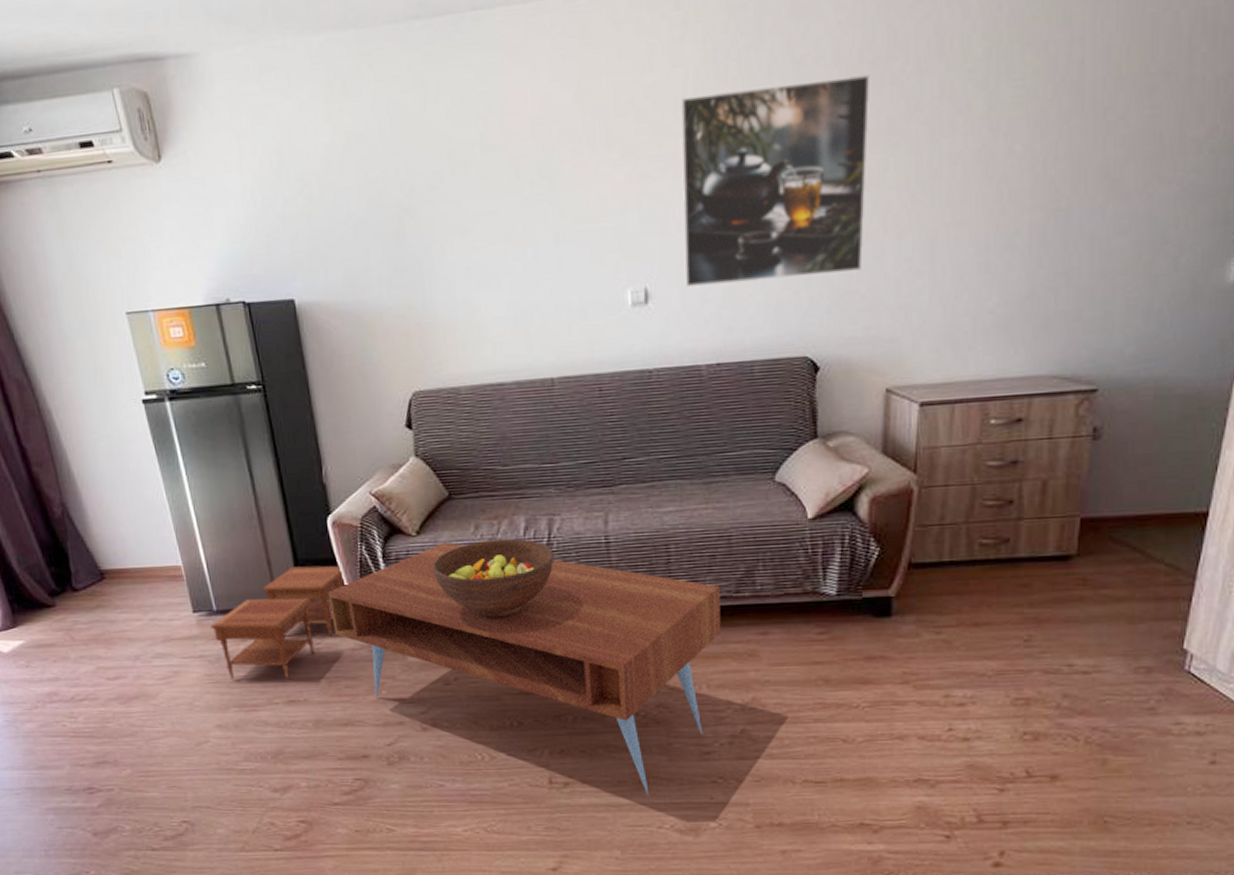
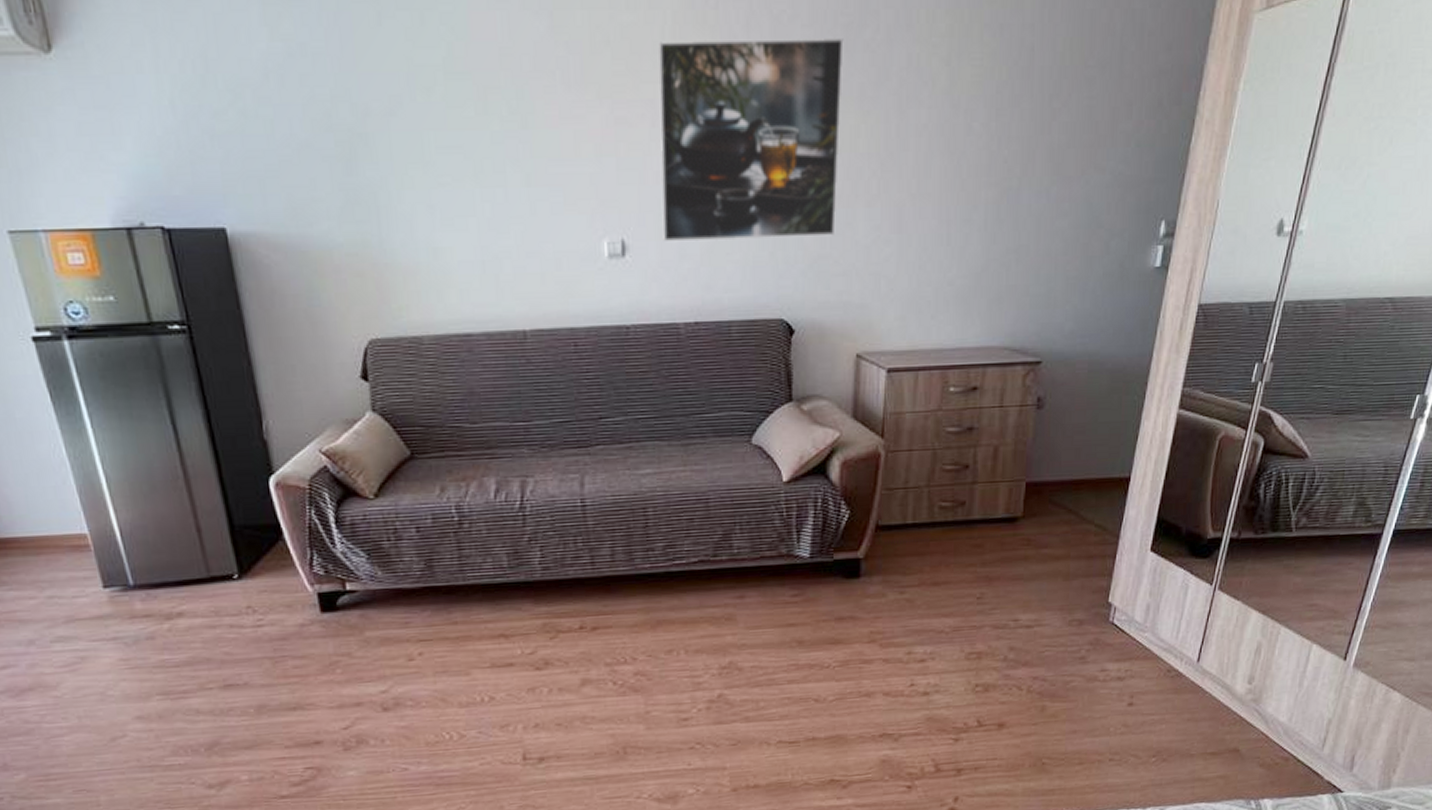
side table: present [210,565,351,681] -> none [126,532,298,664]
coffee table: present [328,542,721,796] -> none [271,506,699,766]
fruit bowl: present [433,538,555,618] -> none [393,502,528,587]

